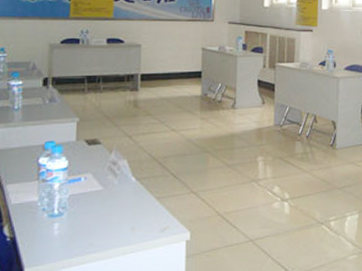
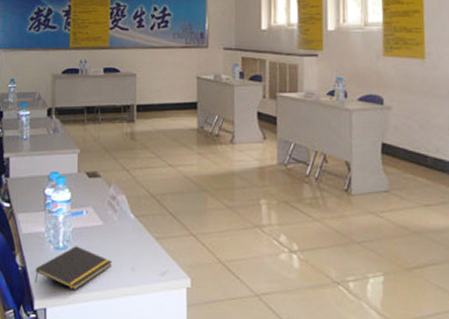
notepad: none [25,212,112,255] -> present [35,246,113,290]

